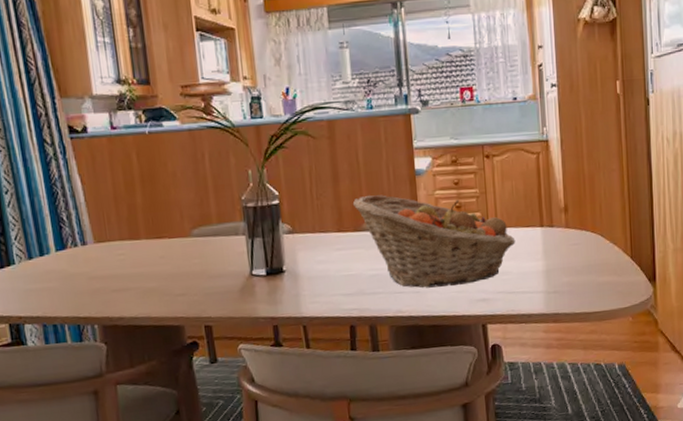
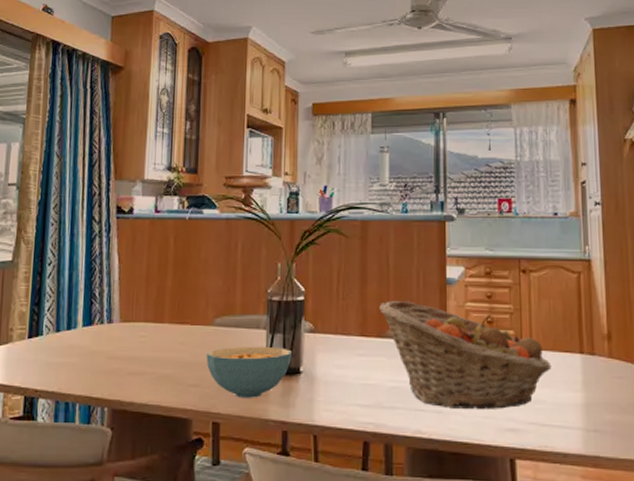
cereal bowl: none [188,250,274,301] -> present [206,347,293,398]

